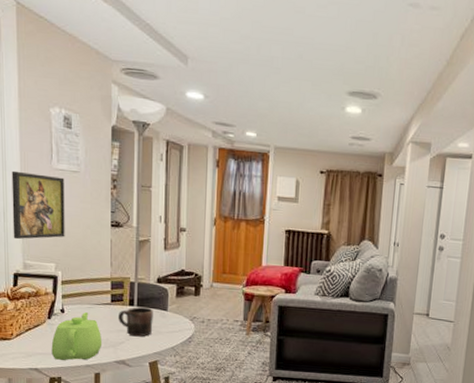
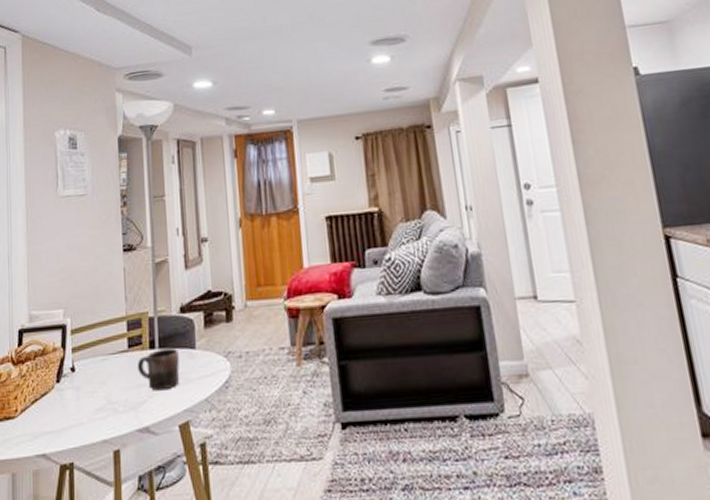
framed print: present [11,170,65,240] -> none [16,204,73,287]
teapot: present [51,312,103,360] -> none [61,367,121,438]

